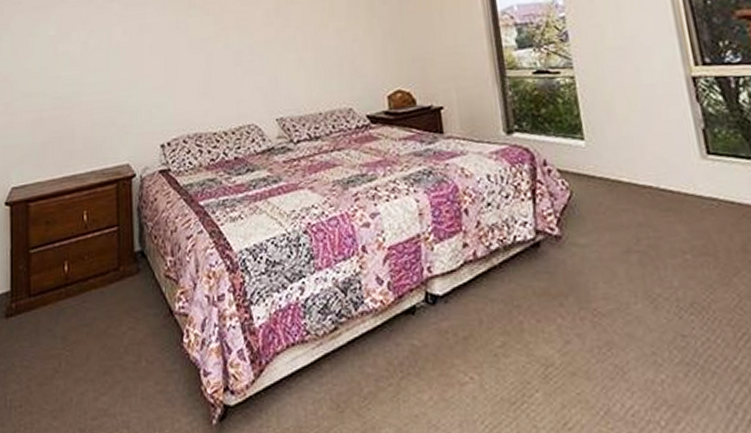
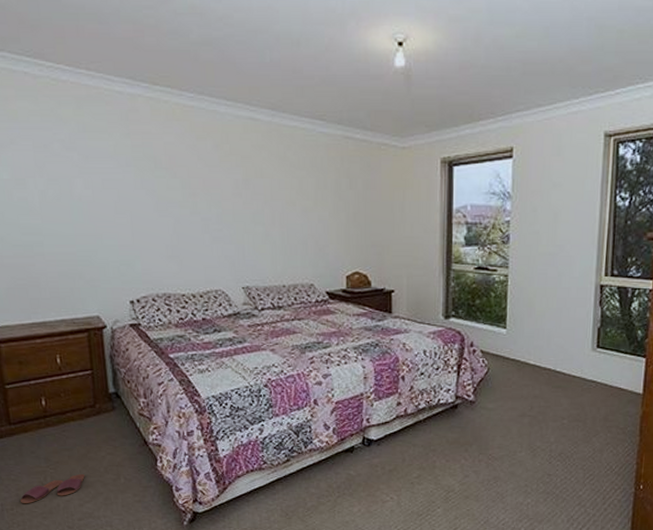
slippers: none [31,357,103,399] -> present [20,474,85,504]

